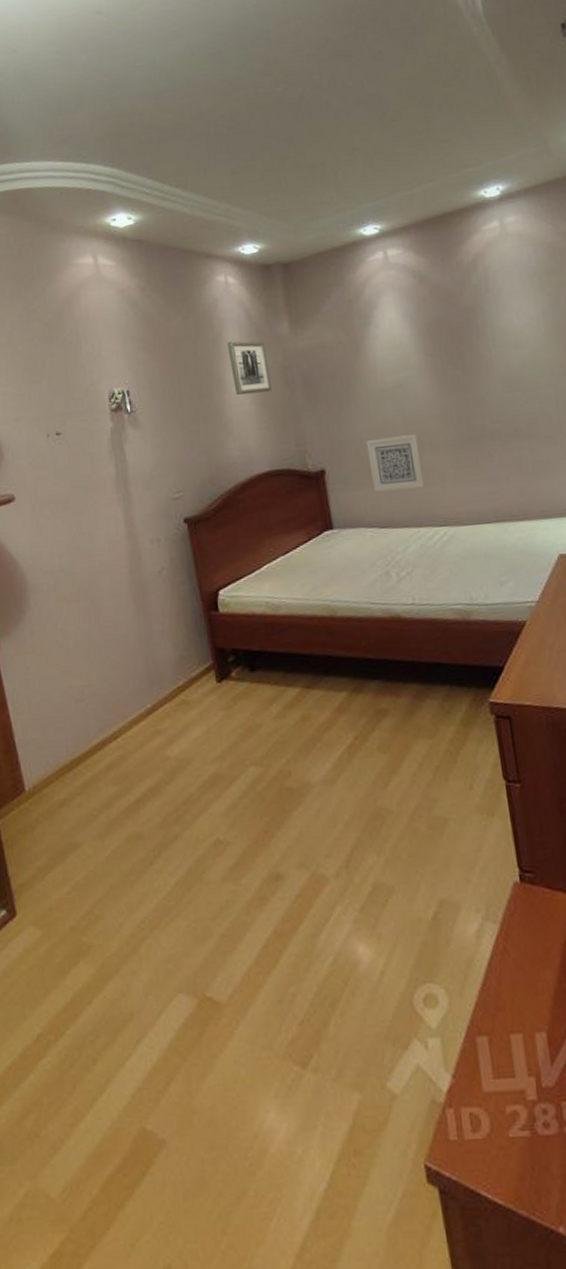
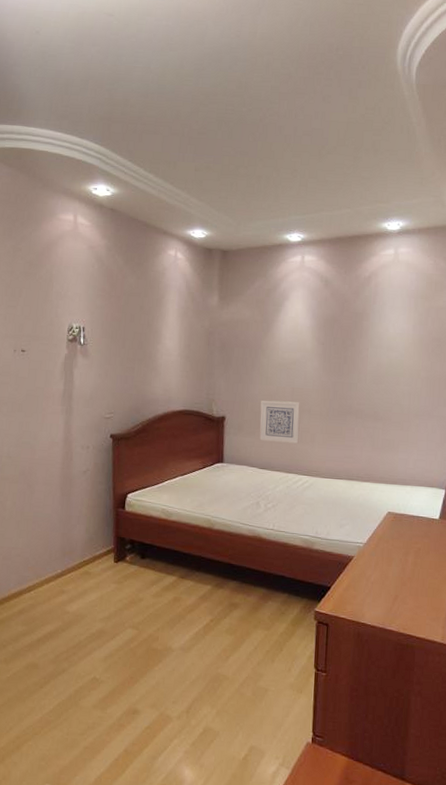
wall art: present [227,341,273,396] -> none [167,303,197,349]

